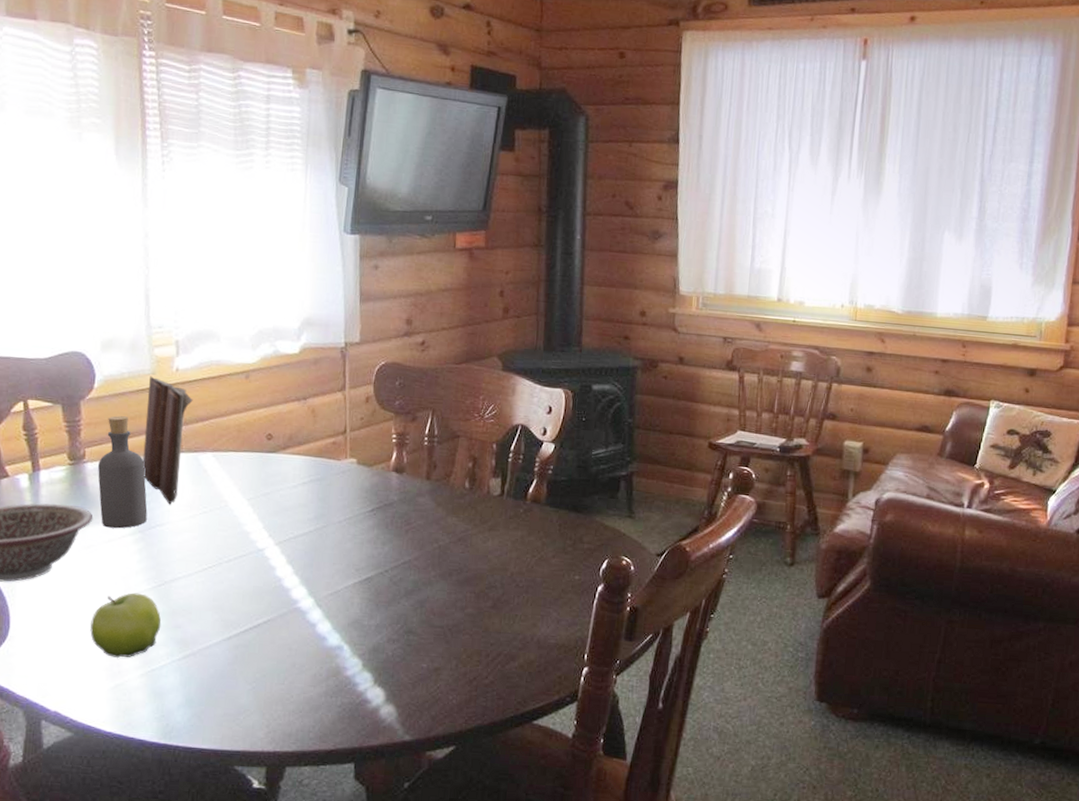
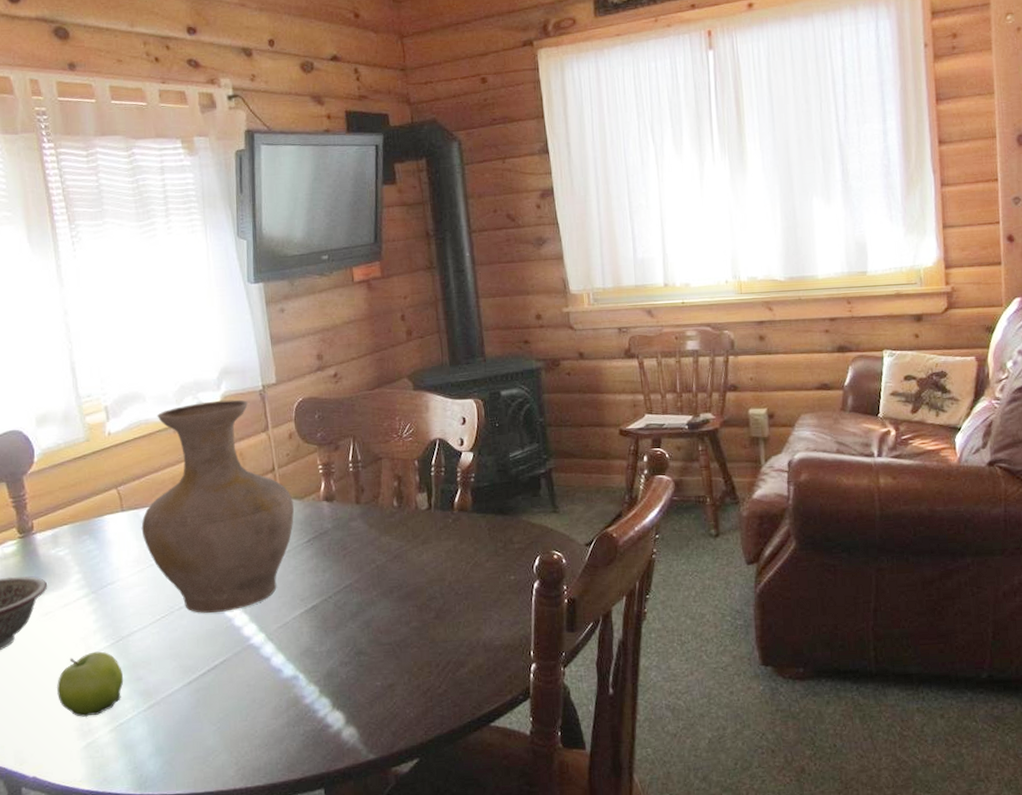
bottle: present [98,415,148,529] -> none [47,485,98,593]
diary: present [142,376,193,505] -> none [85,443,128,563]
vase: none [199,351,361,571] -> present [141,399,294,613]

